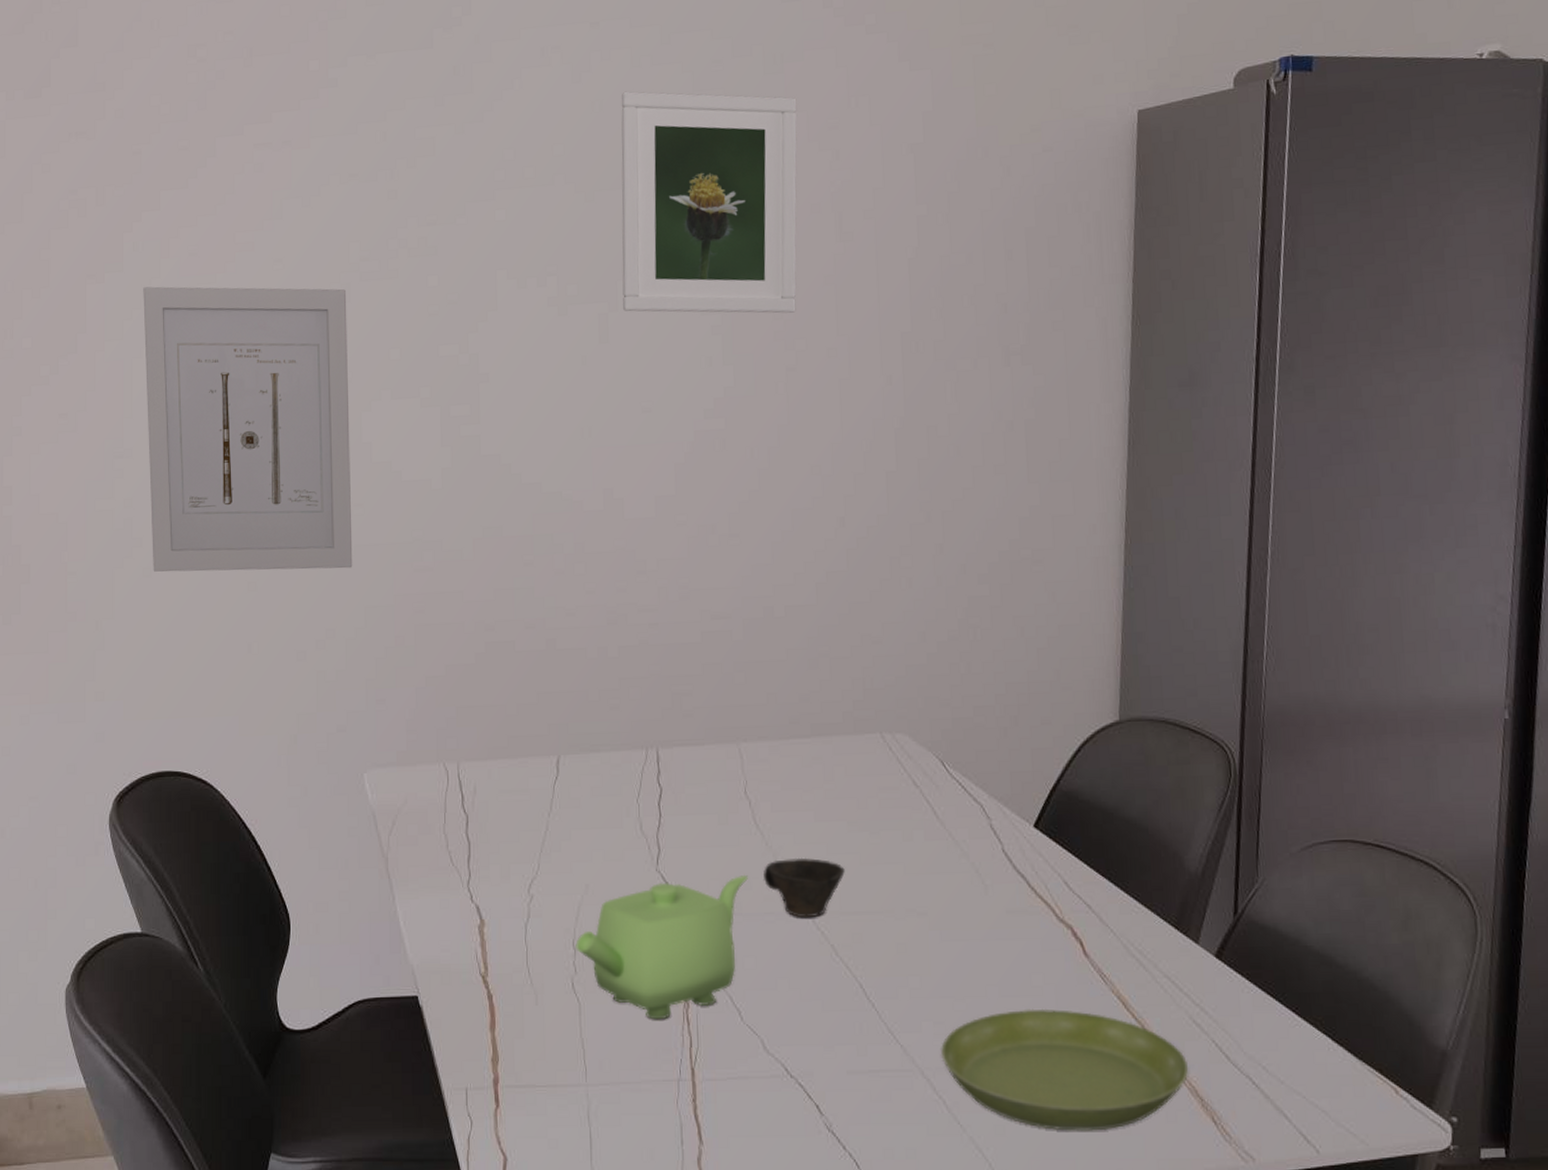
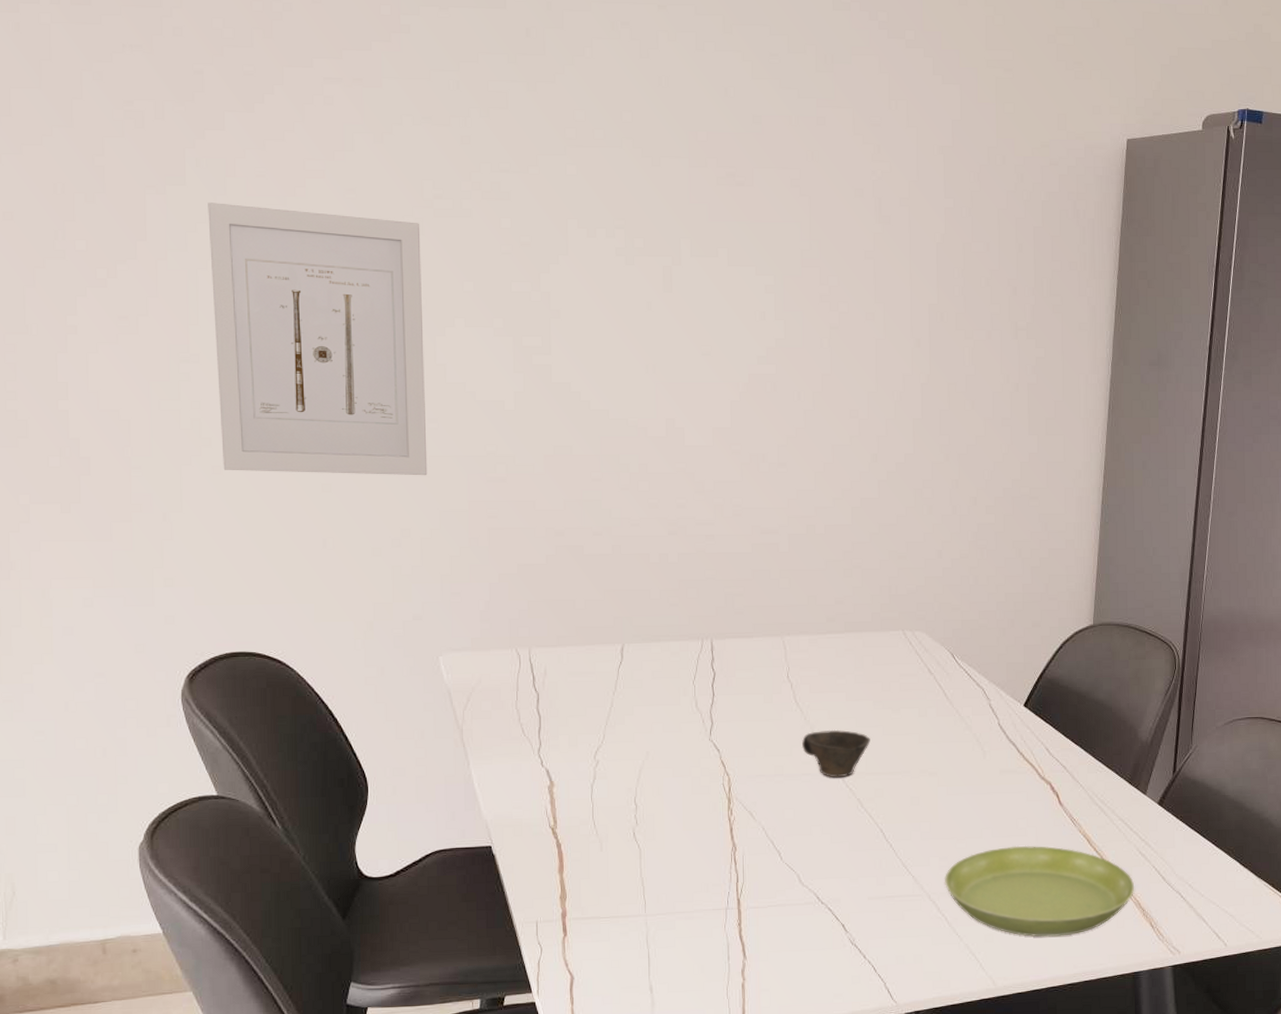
teapot: present [575,874,748,1020] -> none [637,743,789,861]
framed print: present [621,91,798,314] -> none [685,71,845,280]

